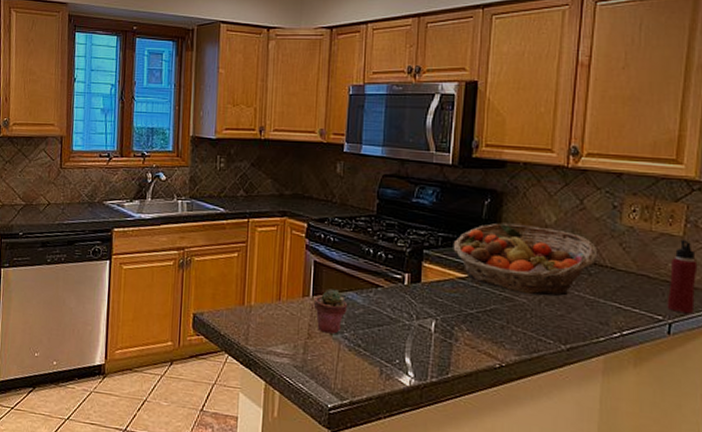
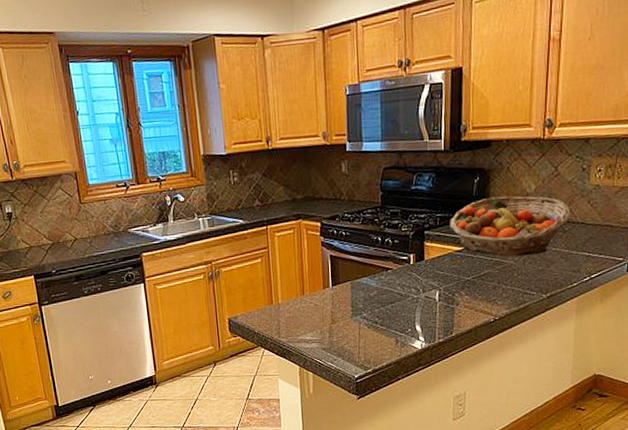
potted succulent: present [314,289,347,334] -> none [334,277,363,317]

